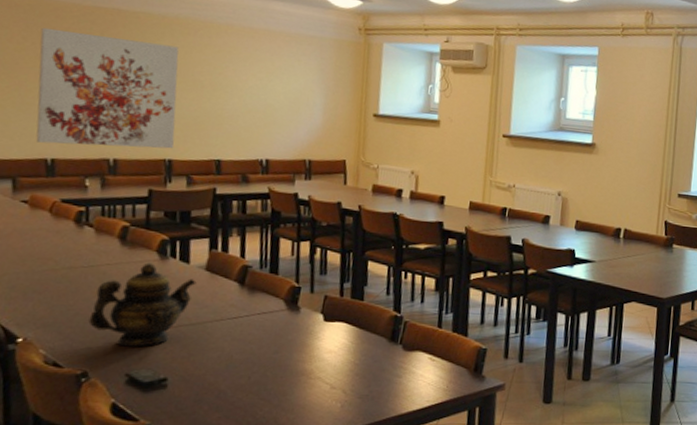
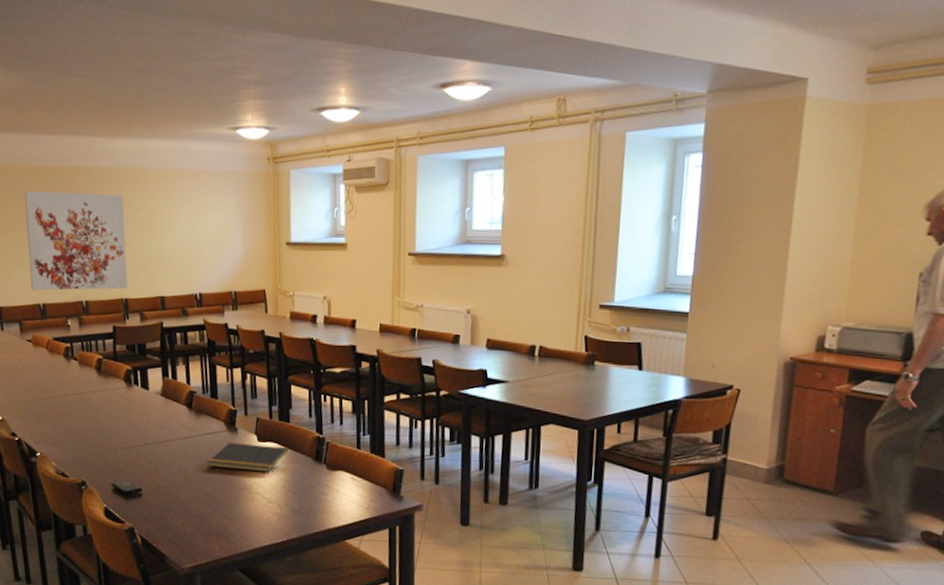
teapot: present [88,262,197,347] -> none [82,390,155,462]
notepad: none [258,322,360,356] -> present [207,442,288,473]

